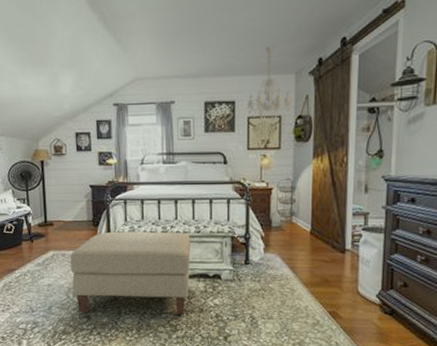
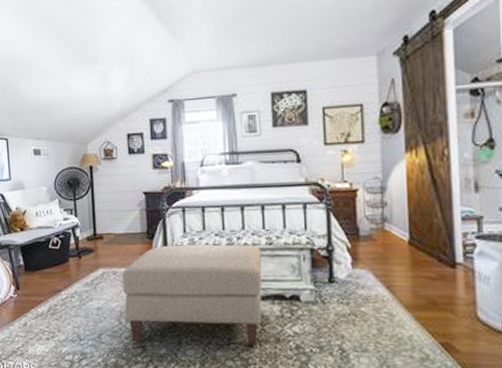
chandelier: present [246,45,292,125] -> none [320,25,375,115]

